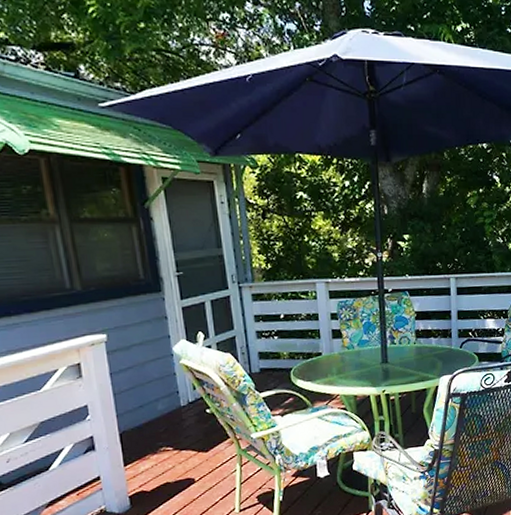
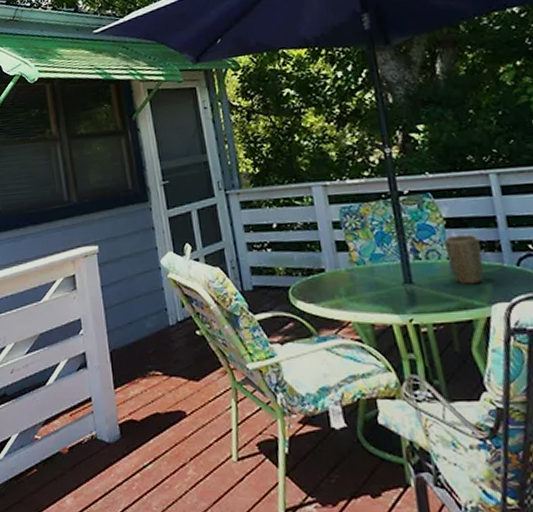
plant pot: none [413,324,438,363] -> present [444,234,484,285]

